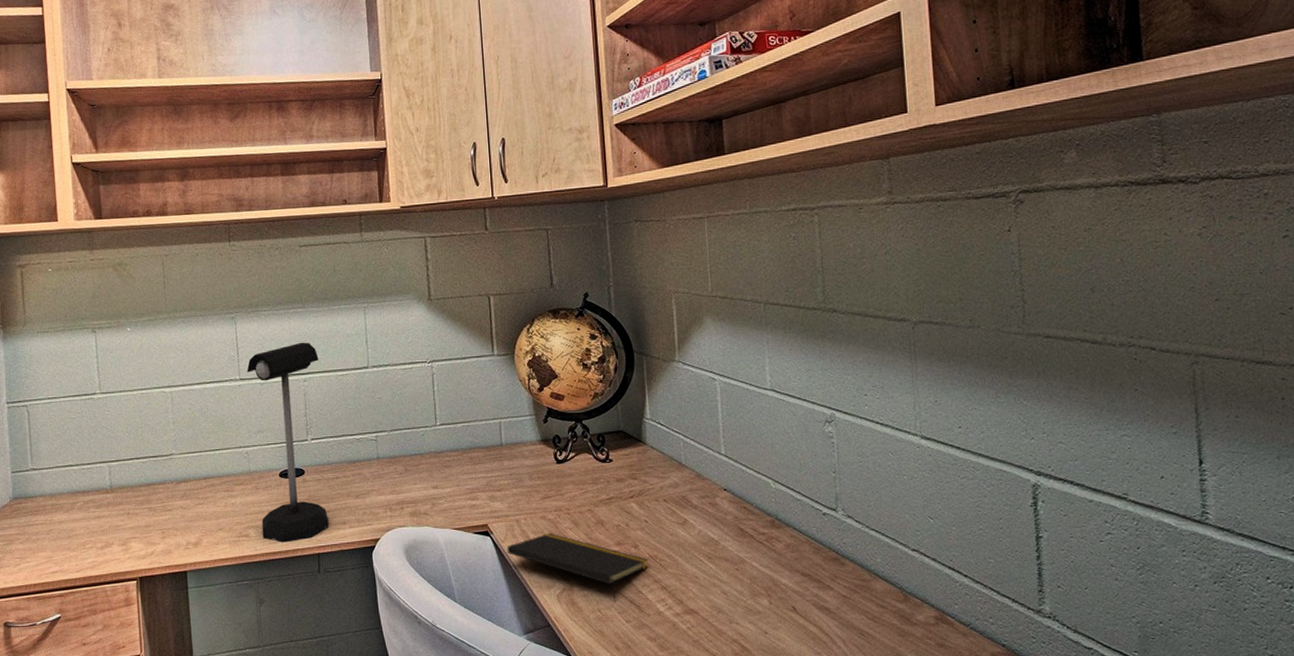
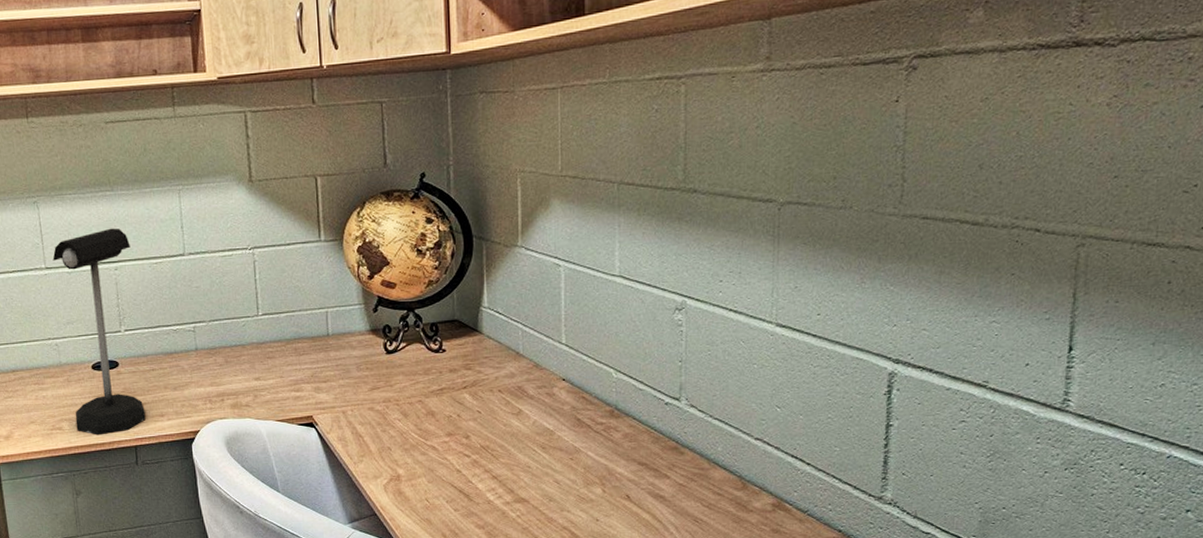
notepad: present [507,532,648,602] -> none [332,423,480,492]

